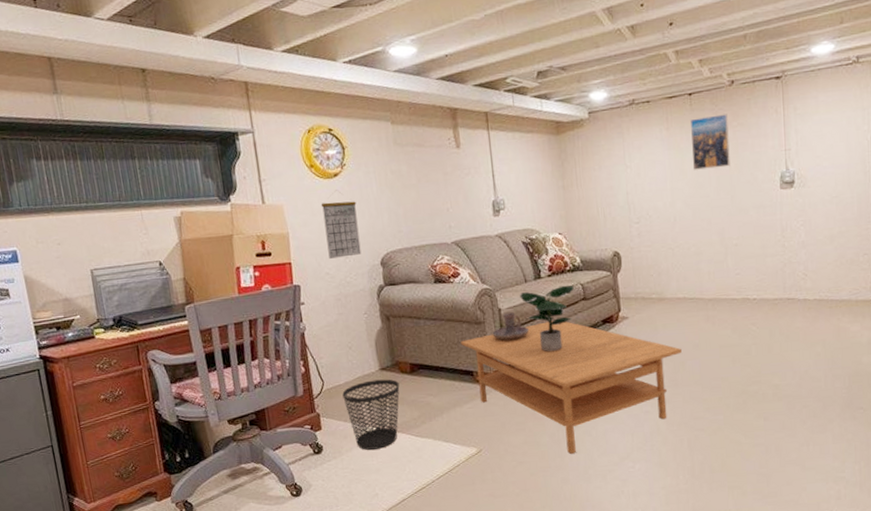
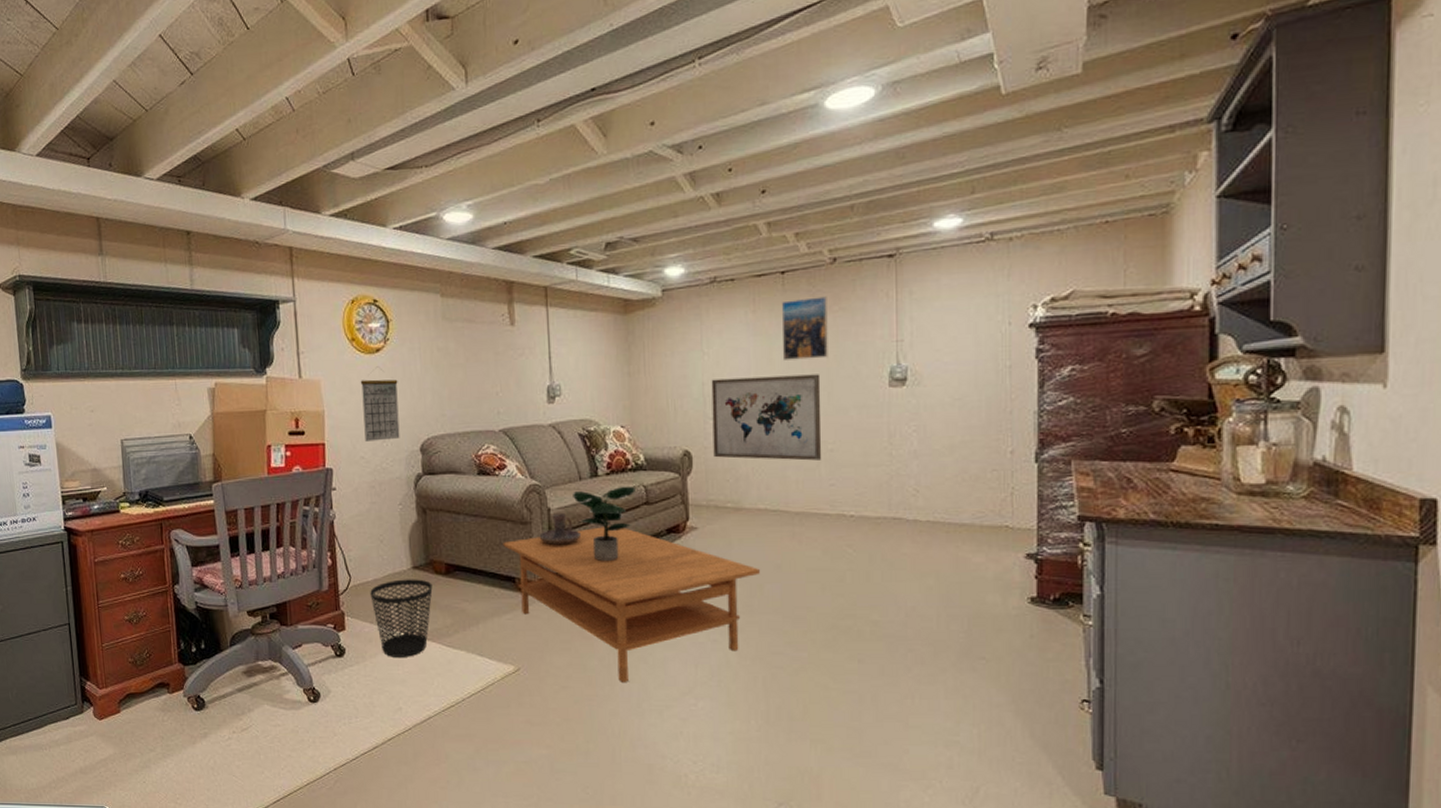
wall art: none [634,180,729,257] -> present [711,374,822,461]

